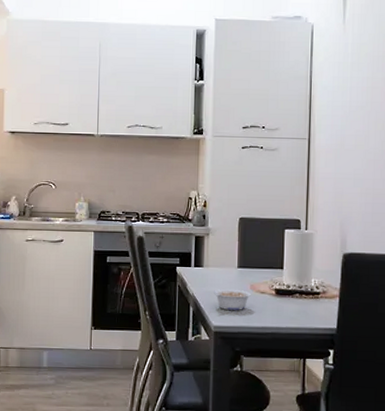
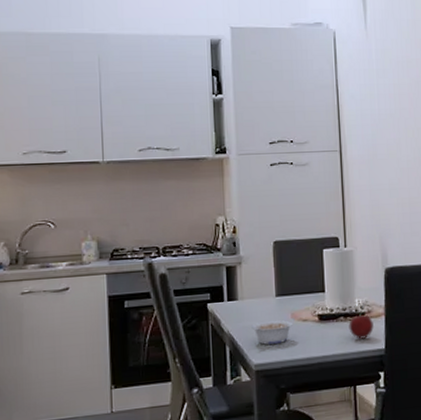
fruit: none [303,282,328,317] -> present [348,301,375,339]

